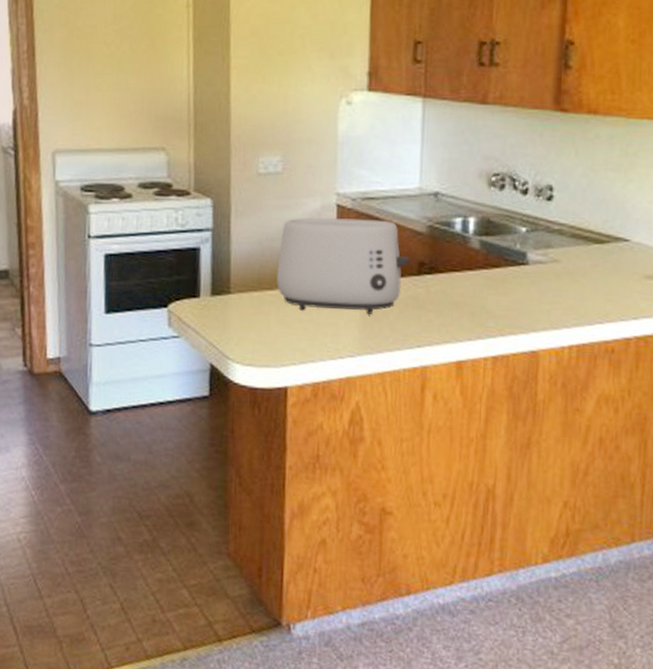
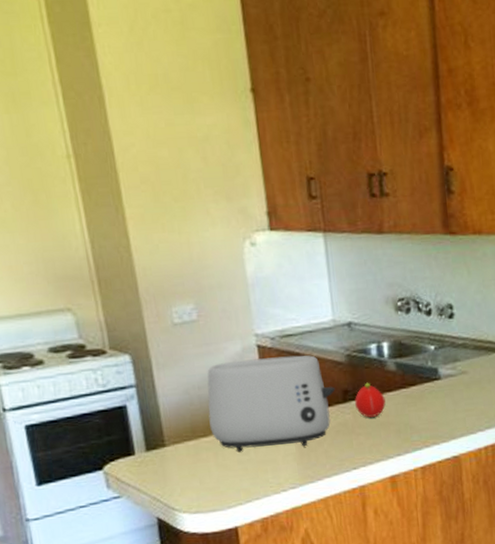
fruit: none [430,257,463,295] -> present [355,382,386,418]

